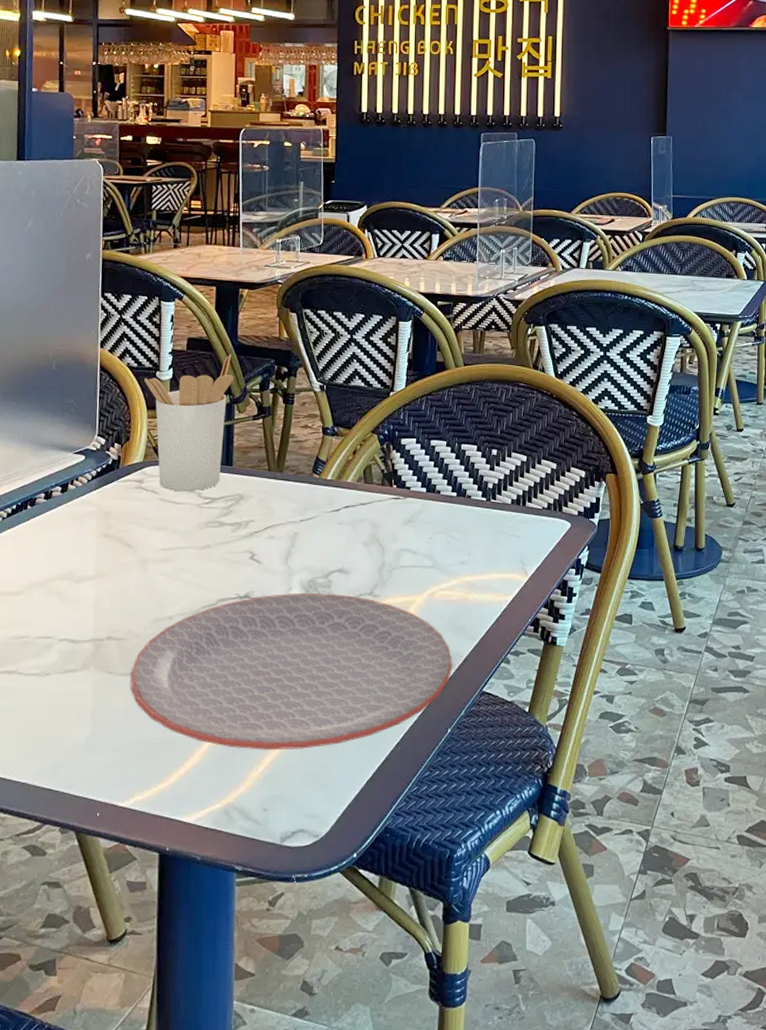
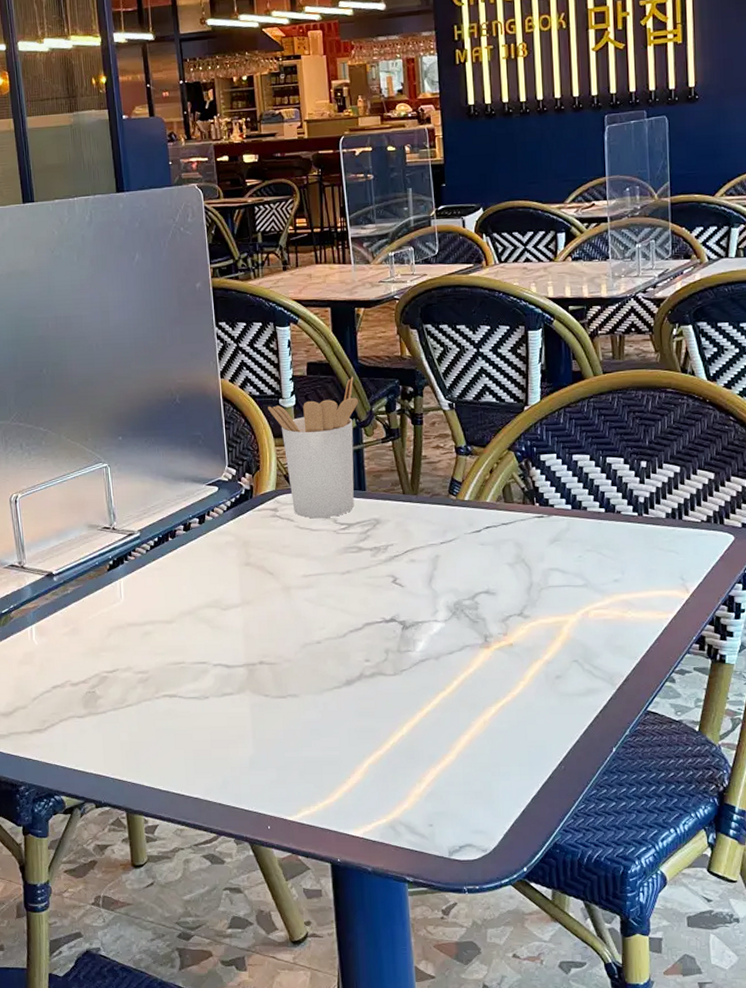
plate: present [130,592,452,751] -> none [285,615,613,769]

